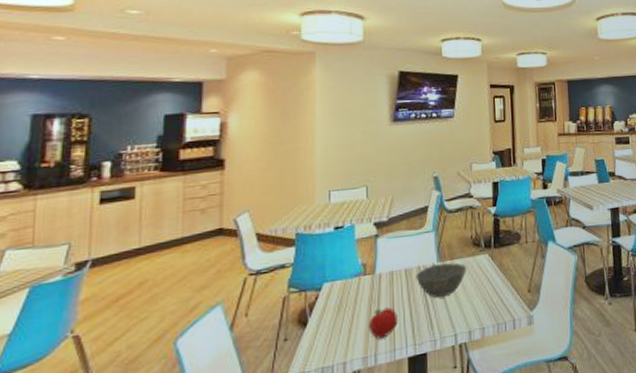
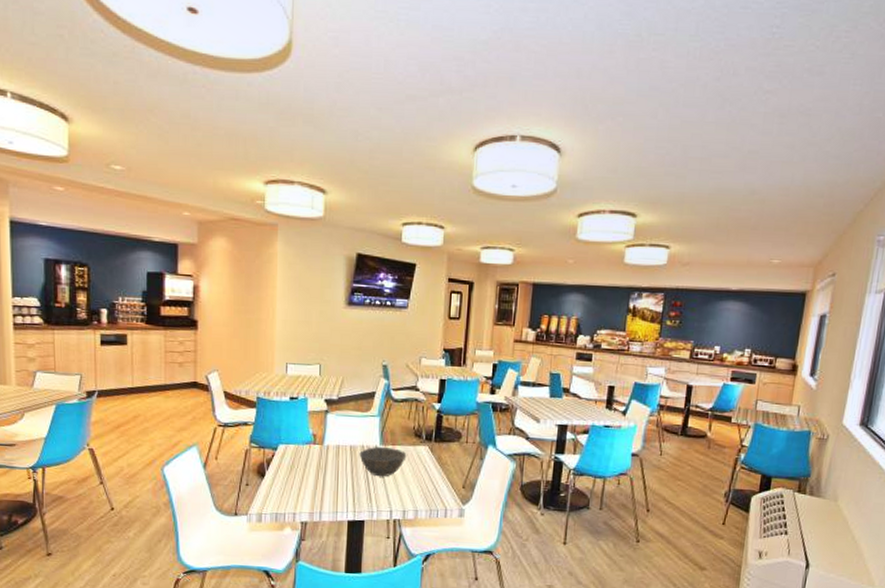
fruit: present [369,307,398,339] -> none [316,475,341,501]

